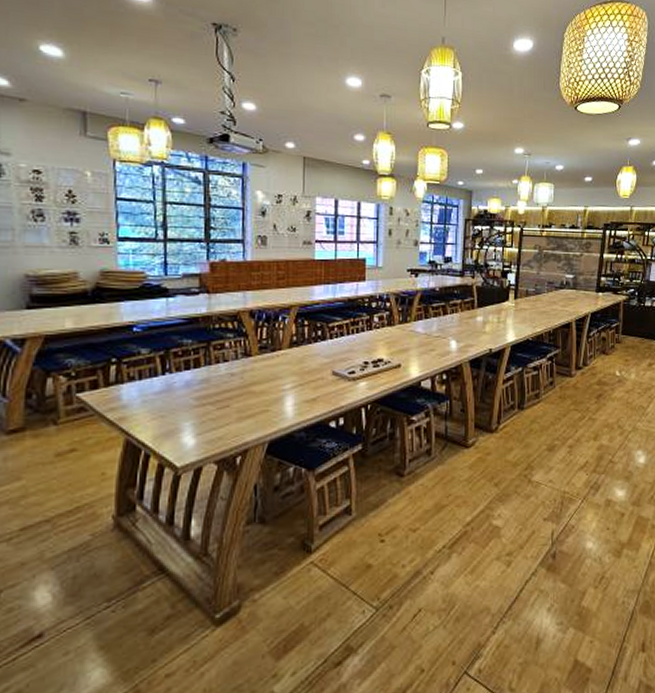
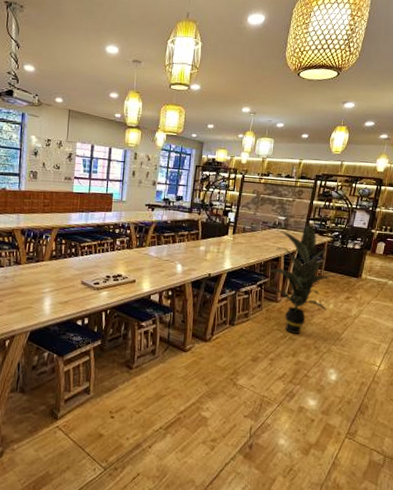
indoor plant: none [556,281,637,413] -> present [266,223,338,334]

